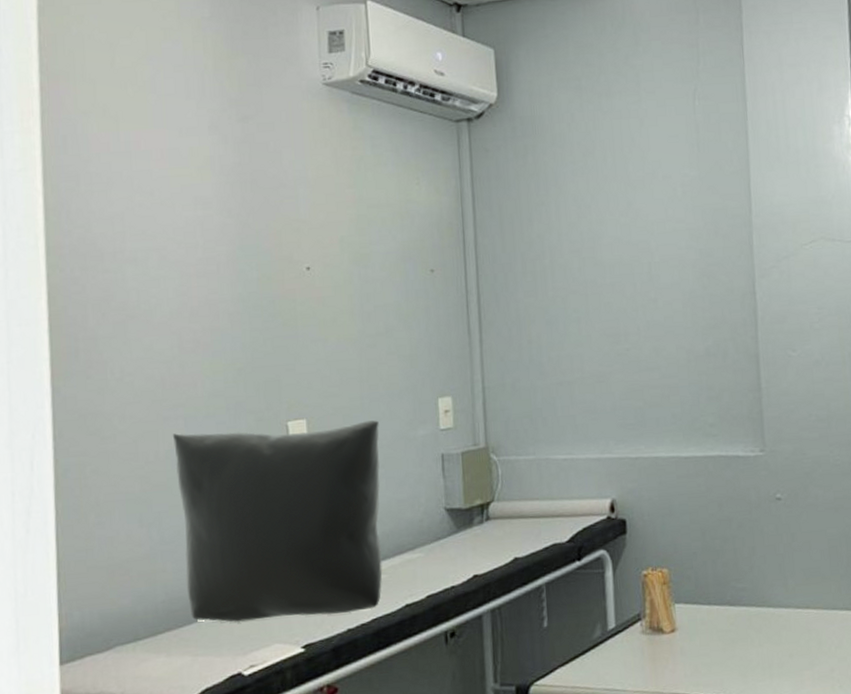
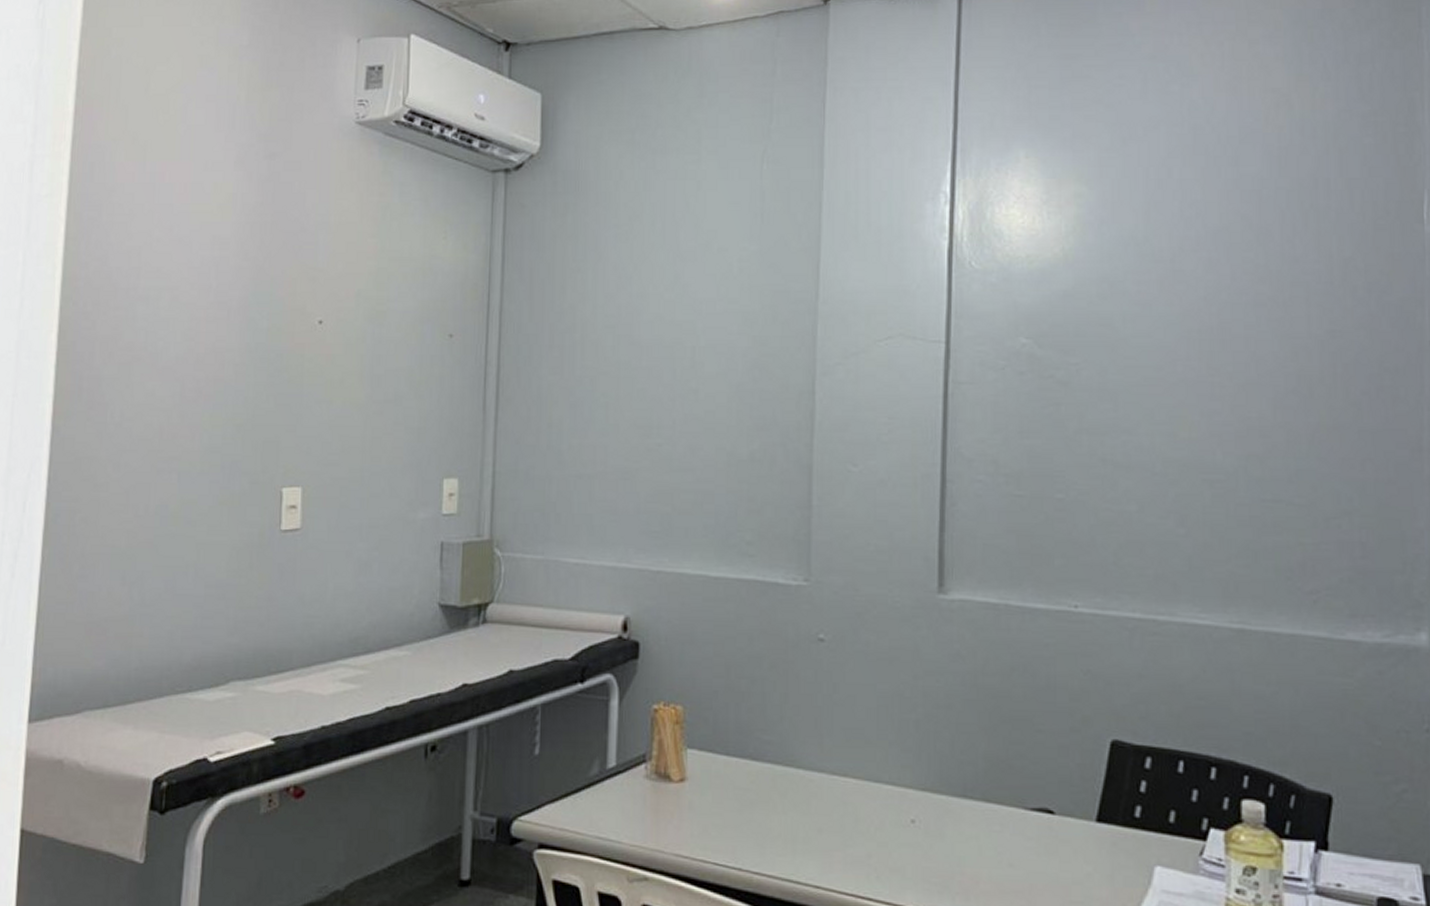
pillow: present [172,420,383,622] -> none [161,488,377,708]

